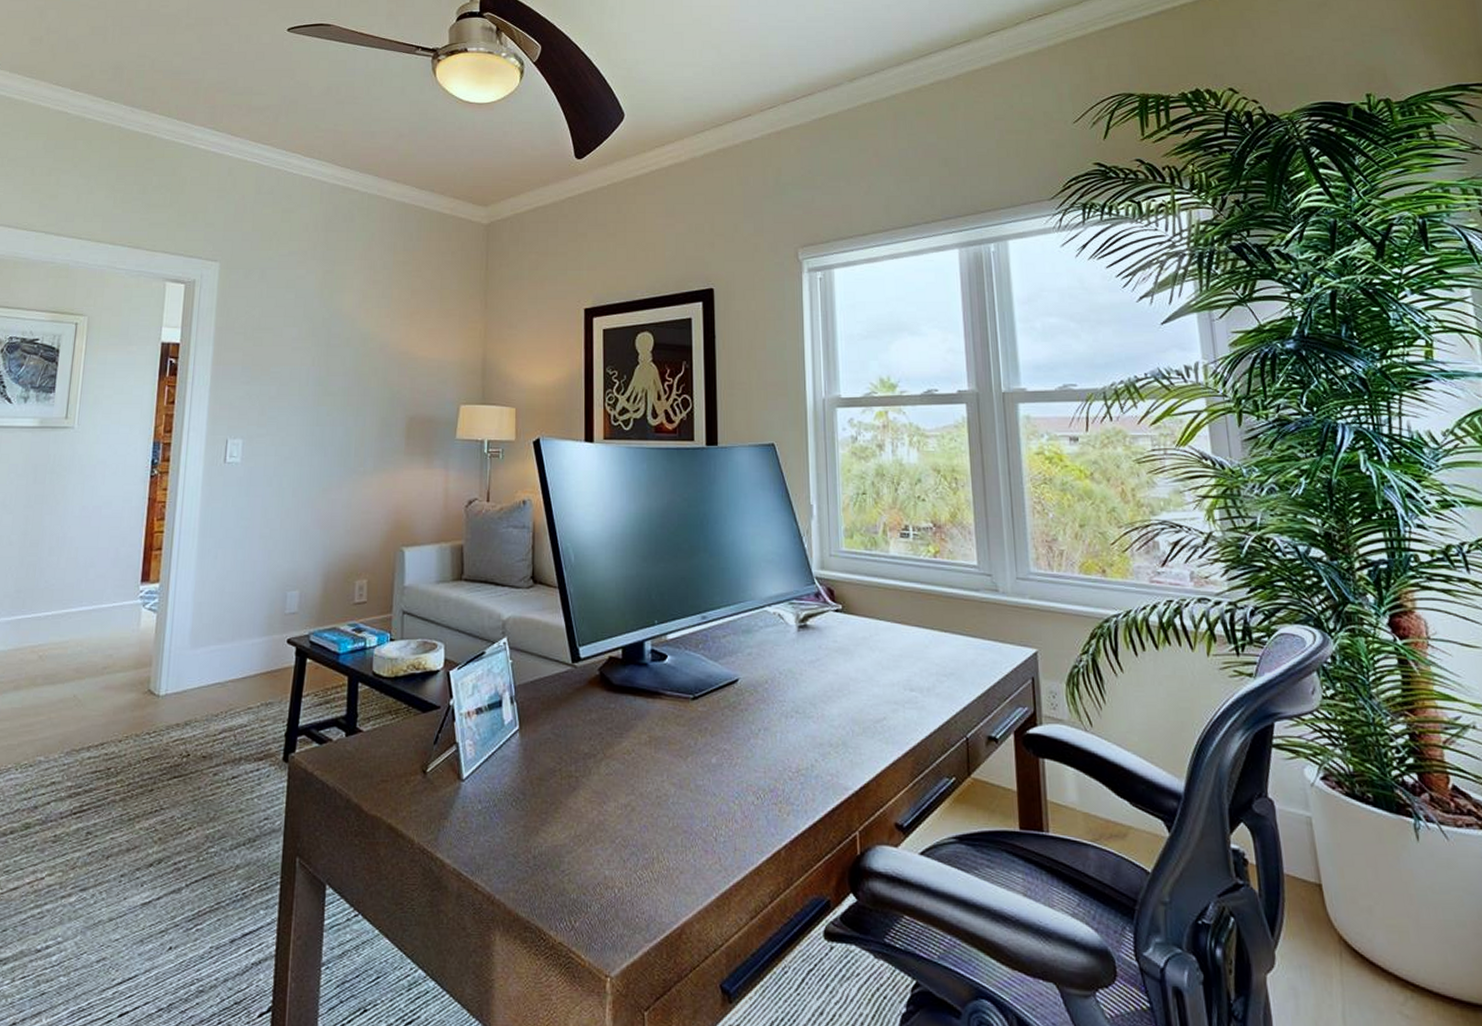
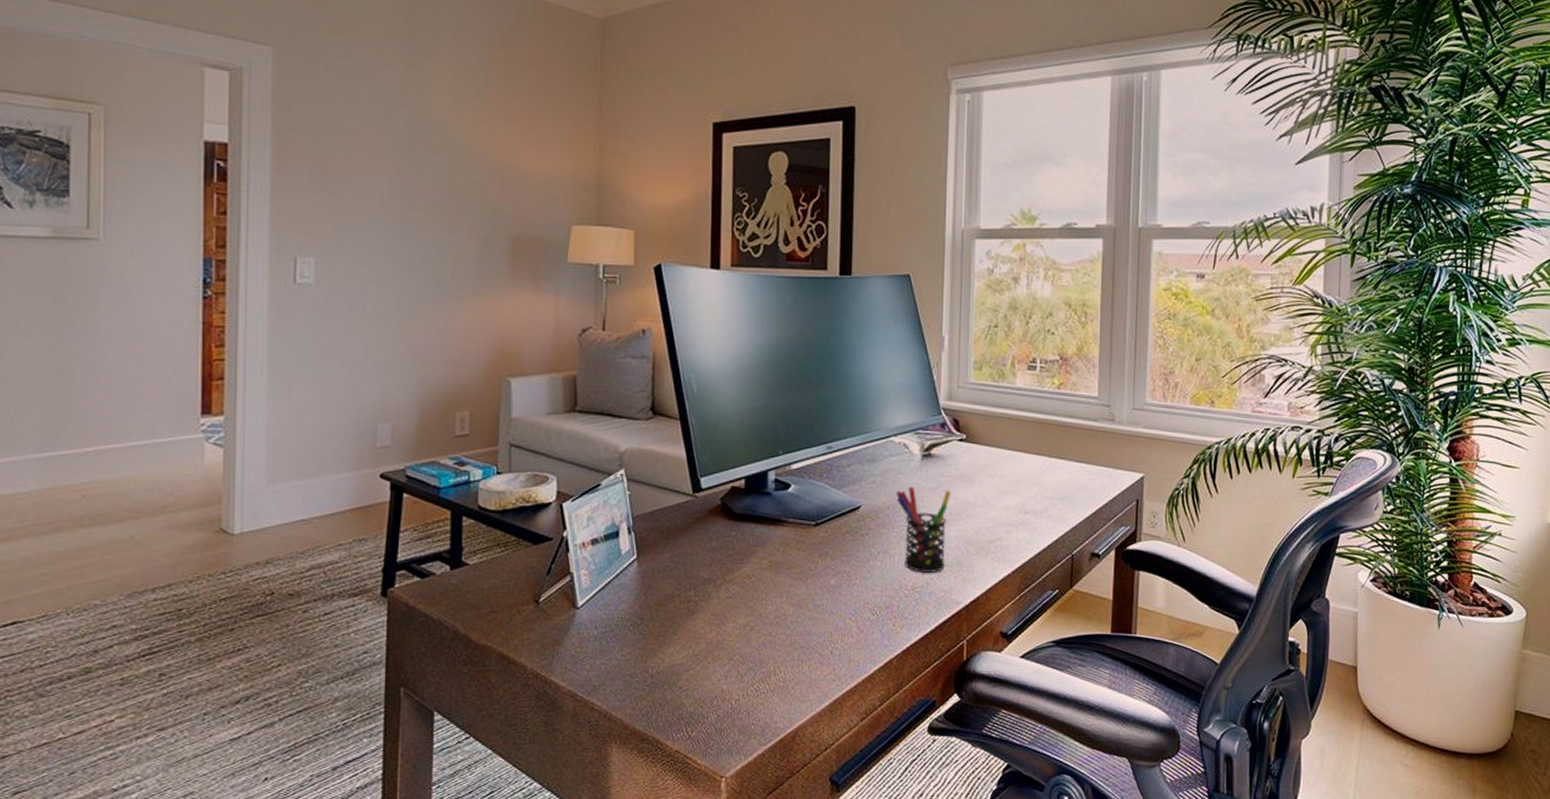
pen holder: none [773,659,831,753] -> present [895,486,951,572]

